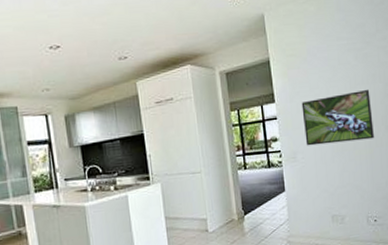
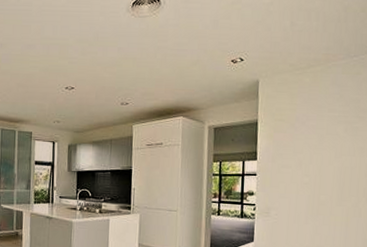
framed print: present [301,89,374,146] -> none [281,160,355,208]

